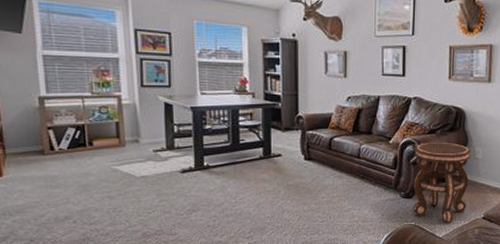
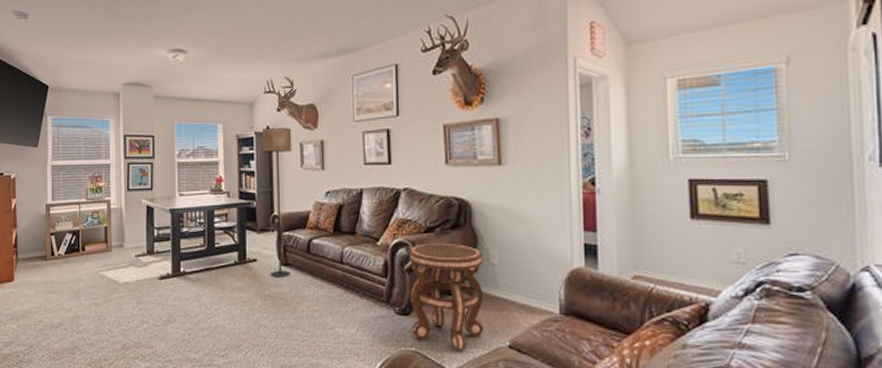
floor lamp: none [289,35,317,170] -> present [263,127,292,278]

